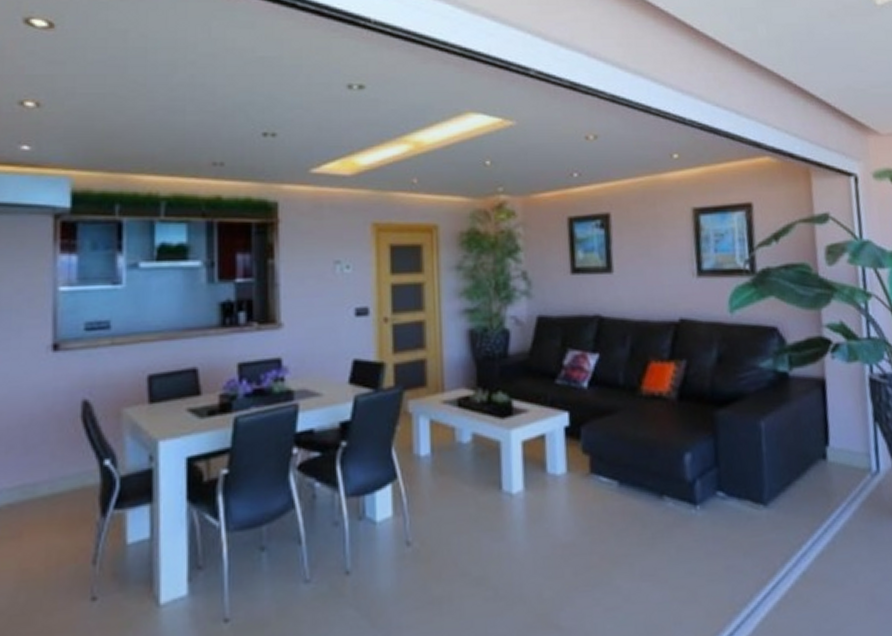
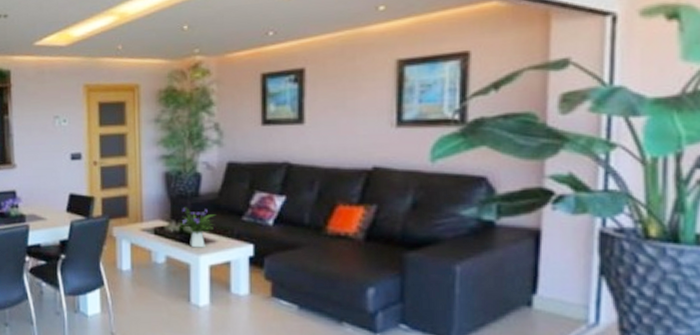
flower arrangement: none [487,370,528,421] -> present [179,206,216,248]

